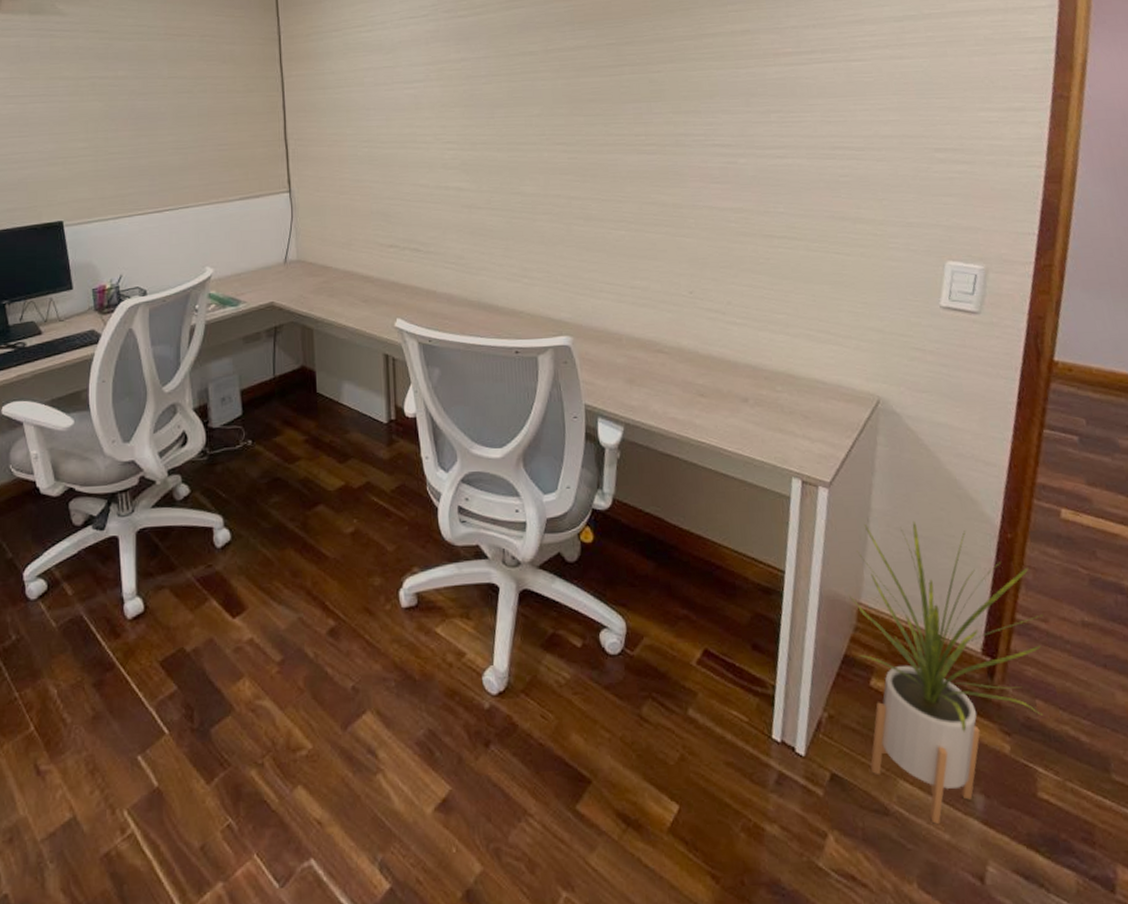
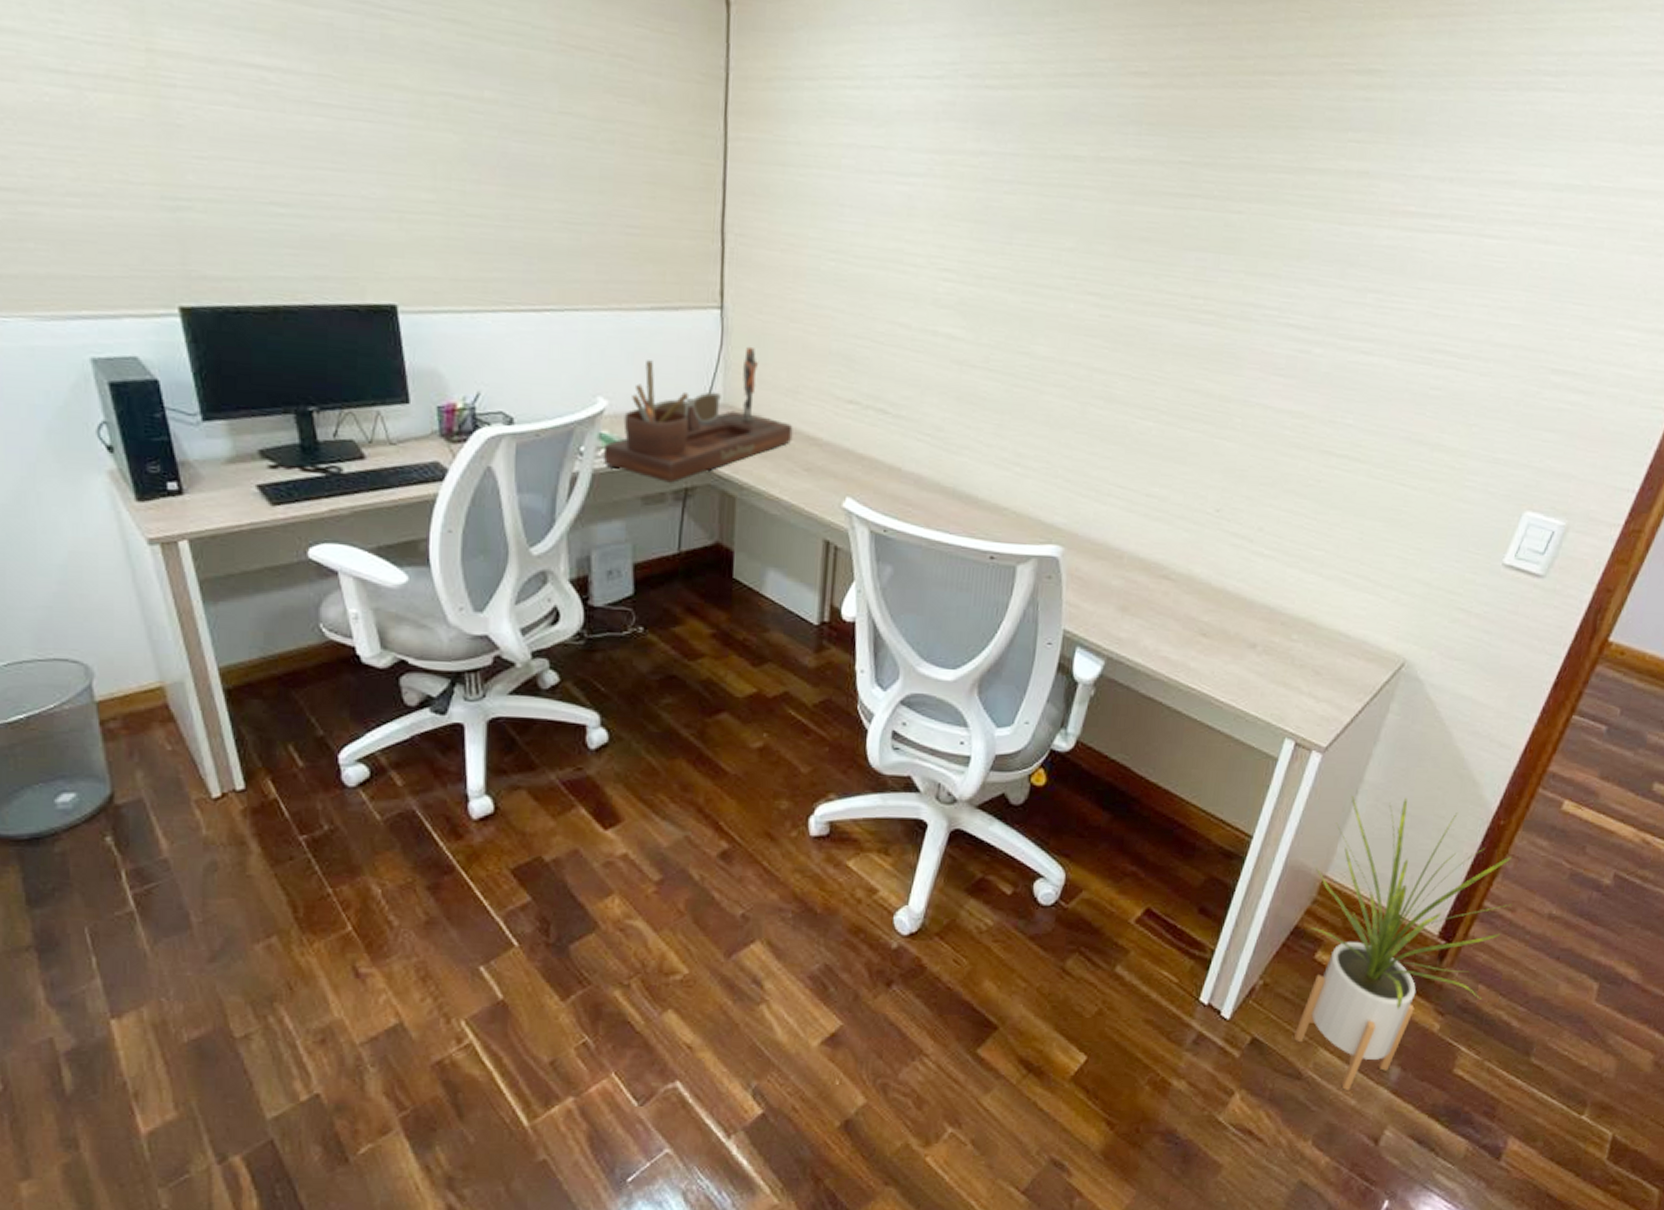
desk organizer: none [212,216,351,324] -> present [603,346,793,483]

